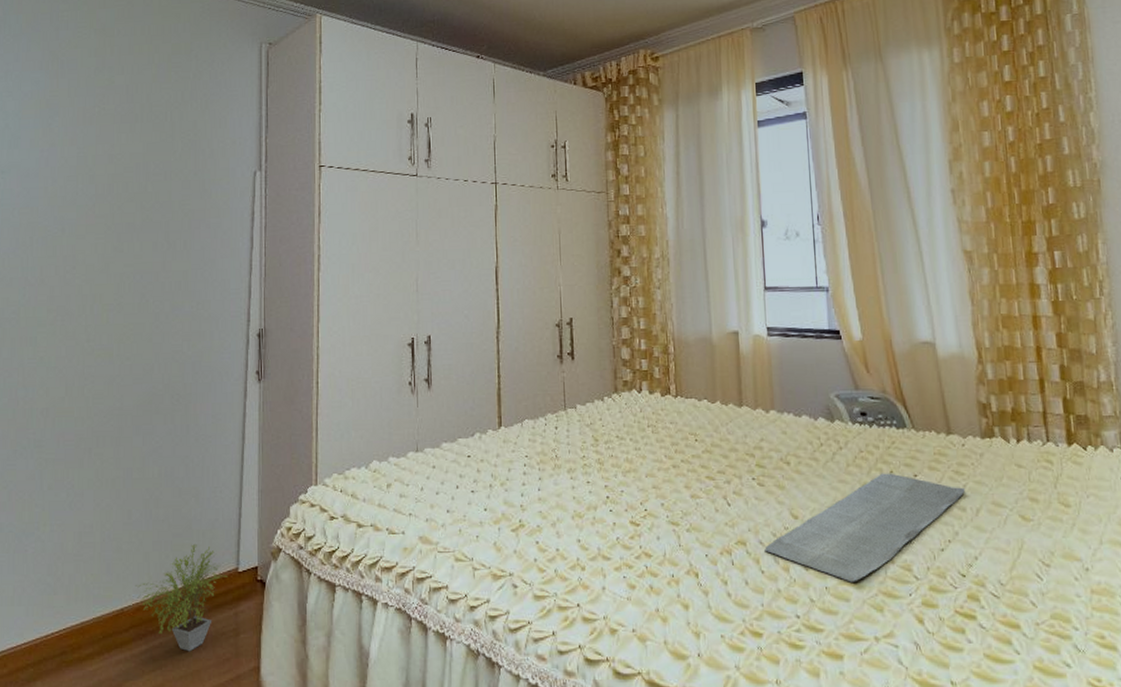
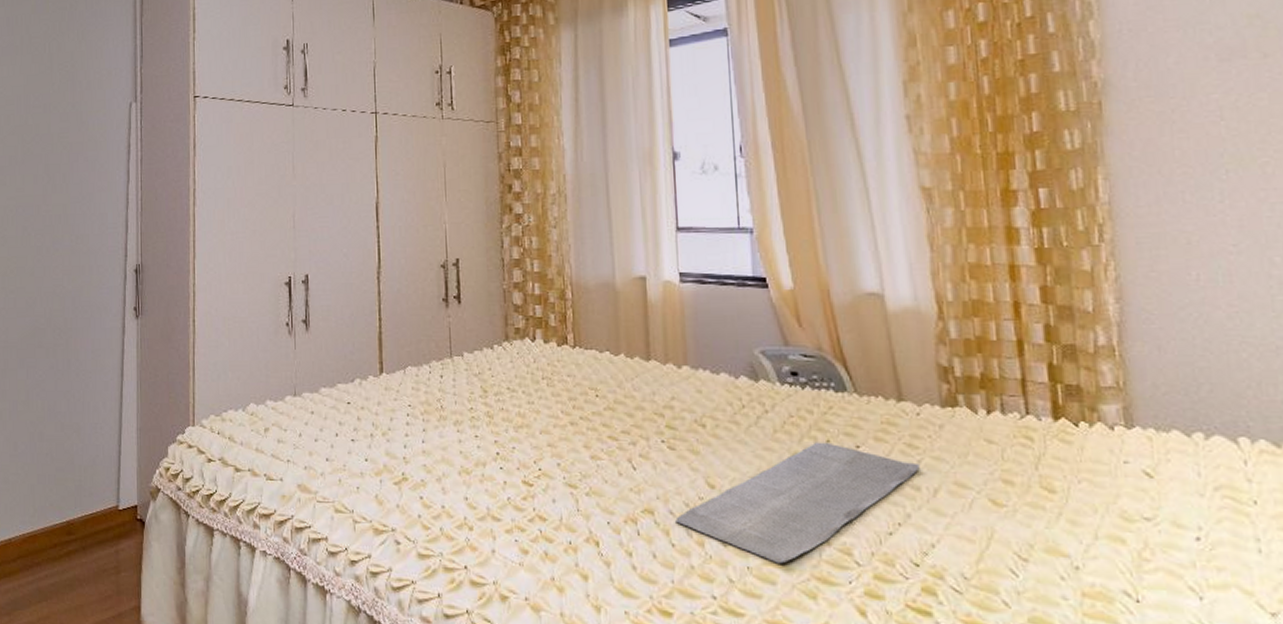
potted plant: present [135,544,227,652] -> none [21,479,108,586]

